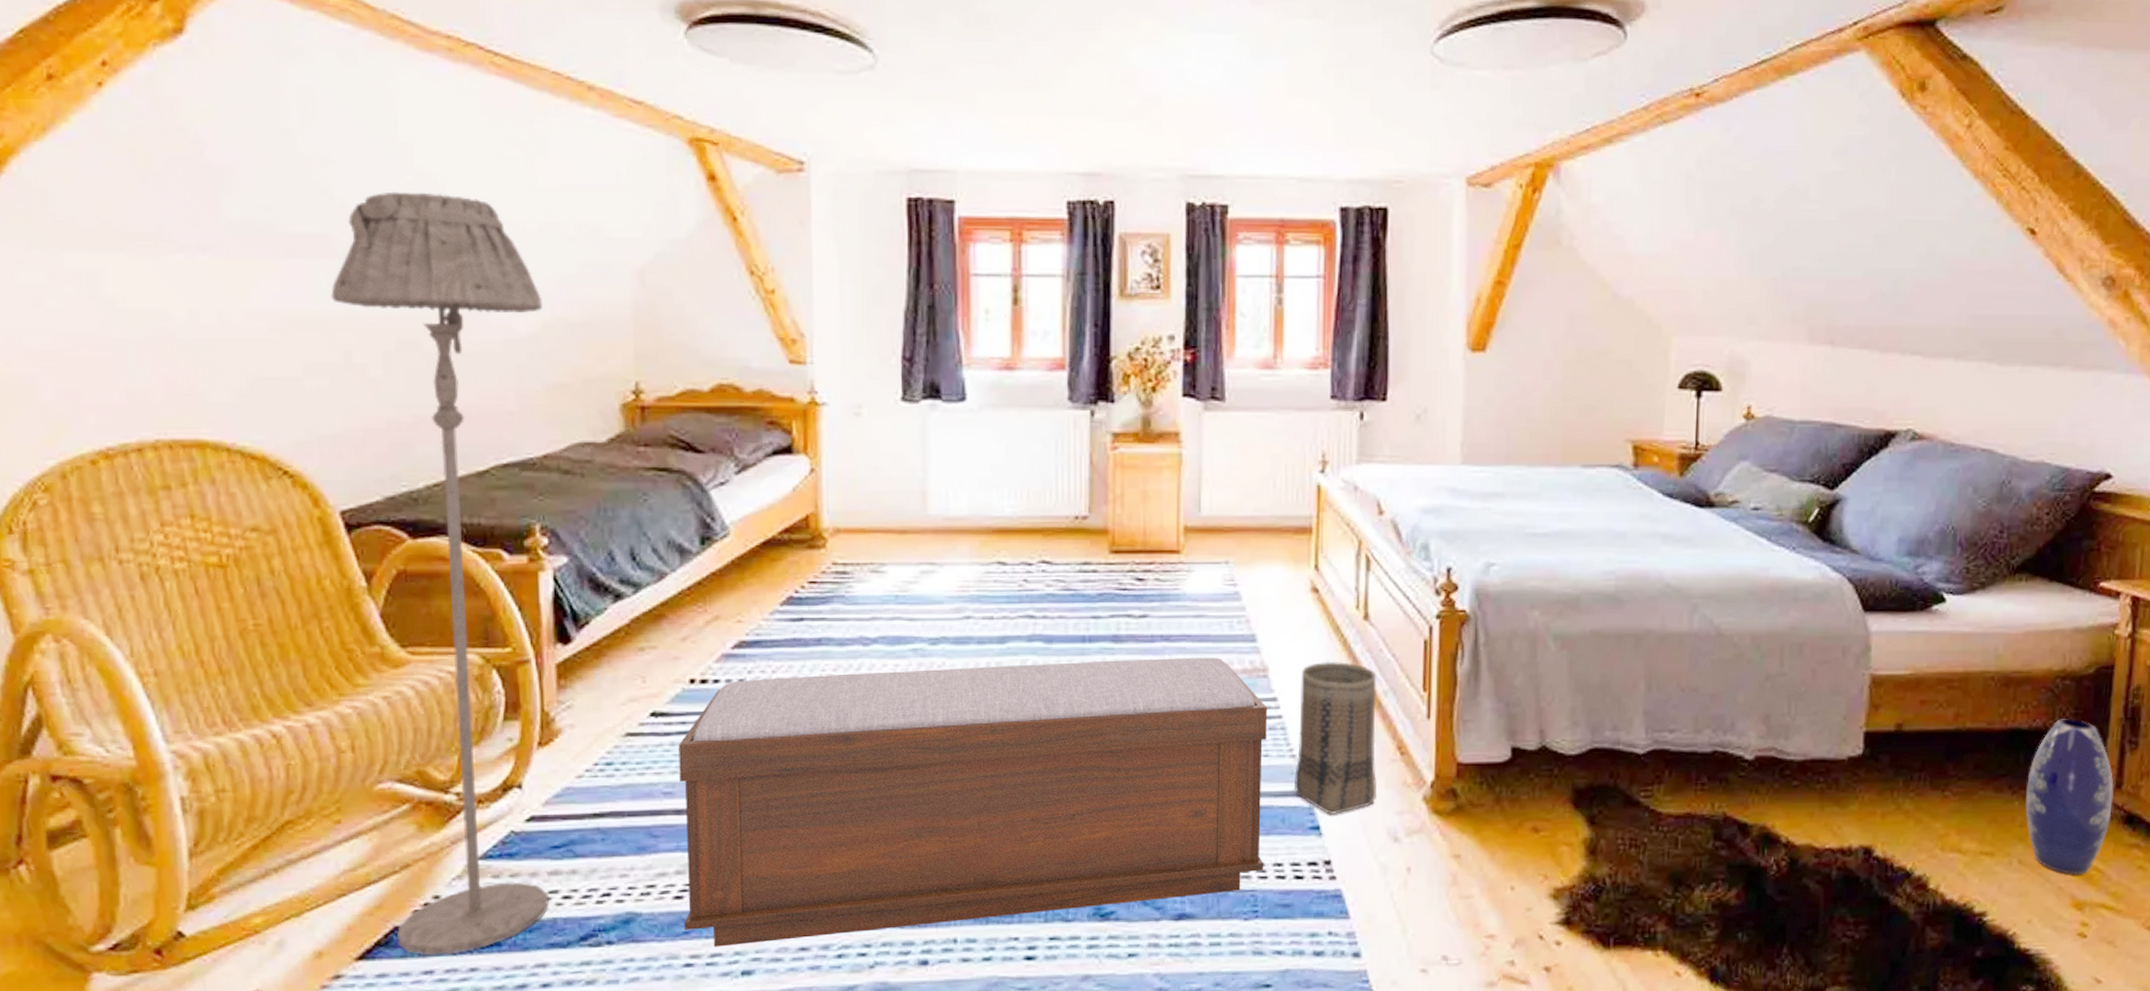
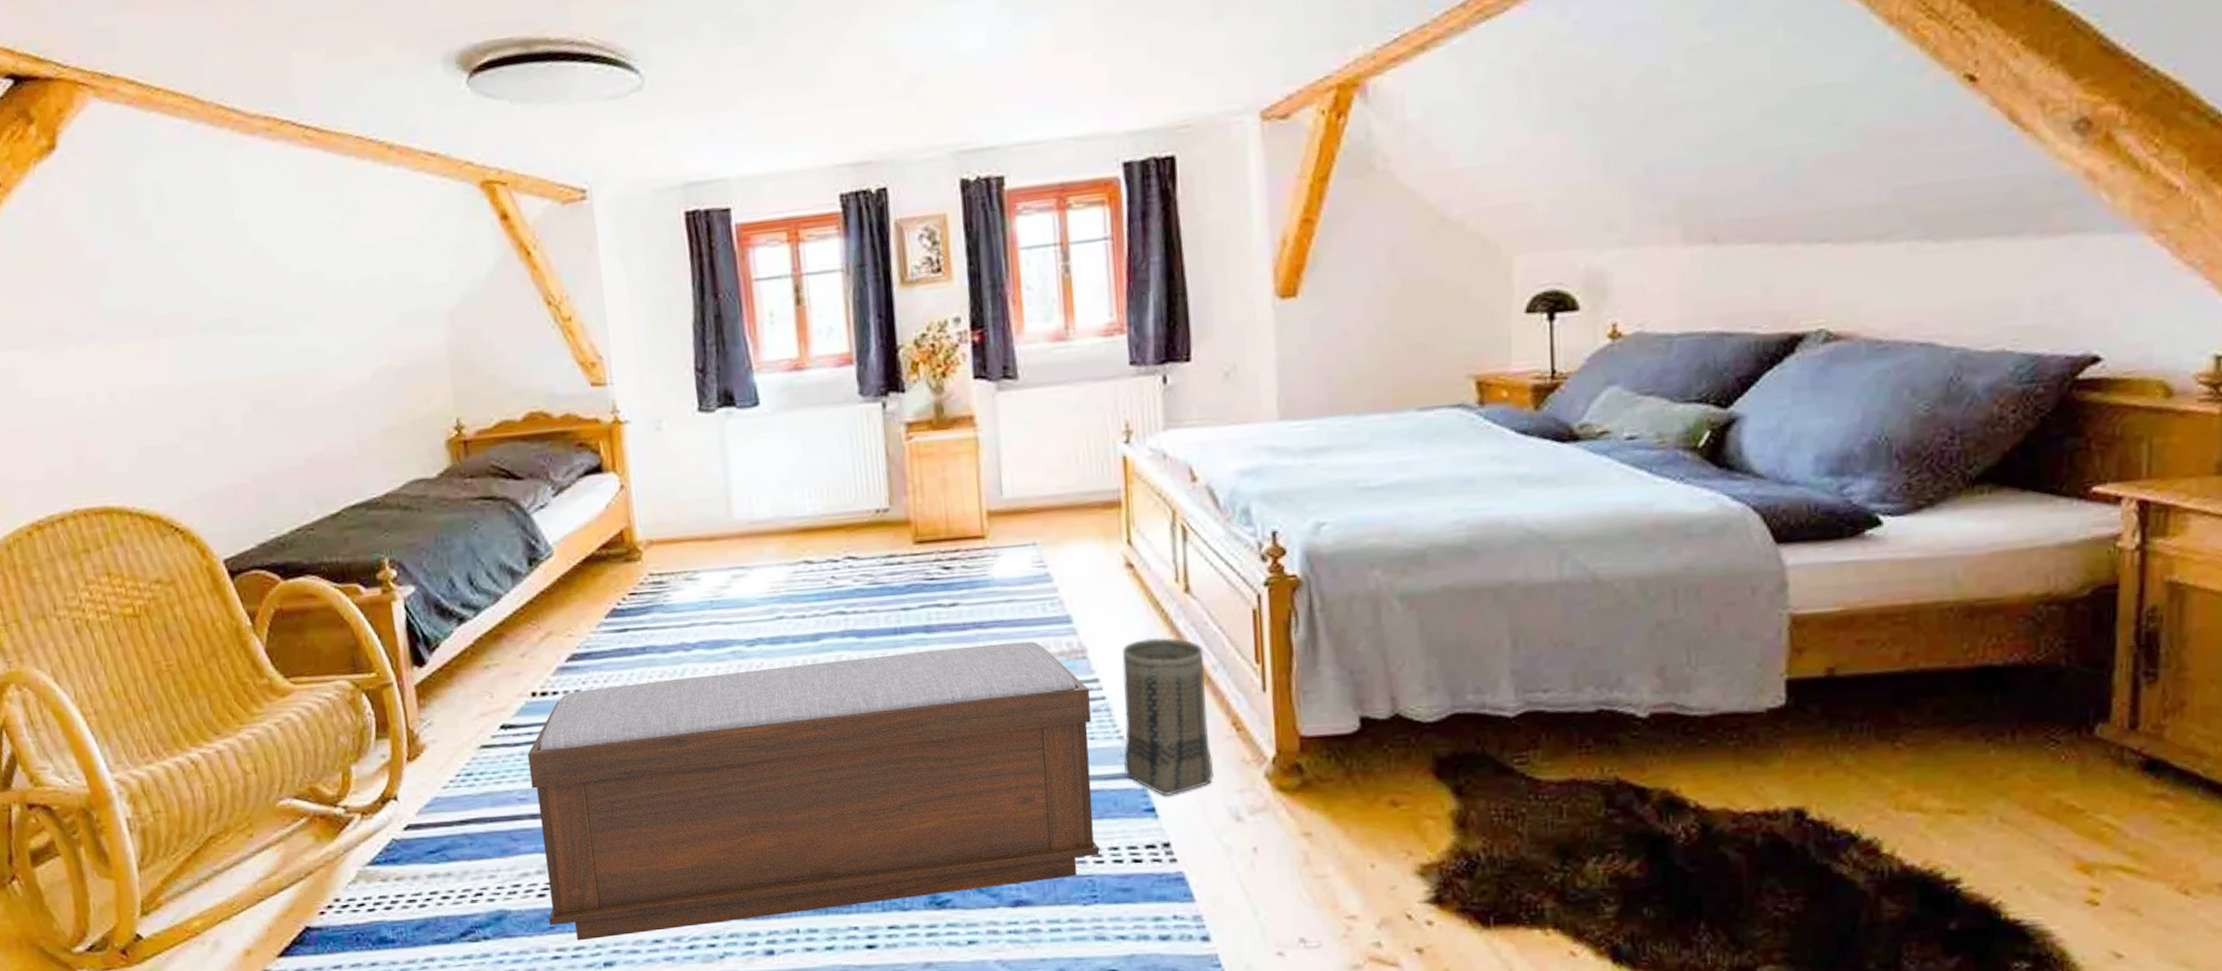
floor lamp: present [331,191,549,956] -> none [195,263,432,952]
vase: present [2025,719,2114,876] -> none [2005,650,2126,834]

